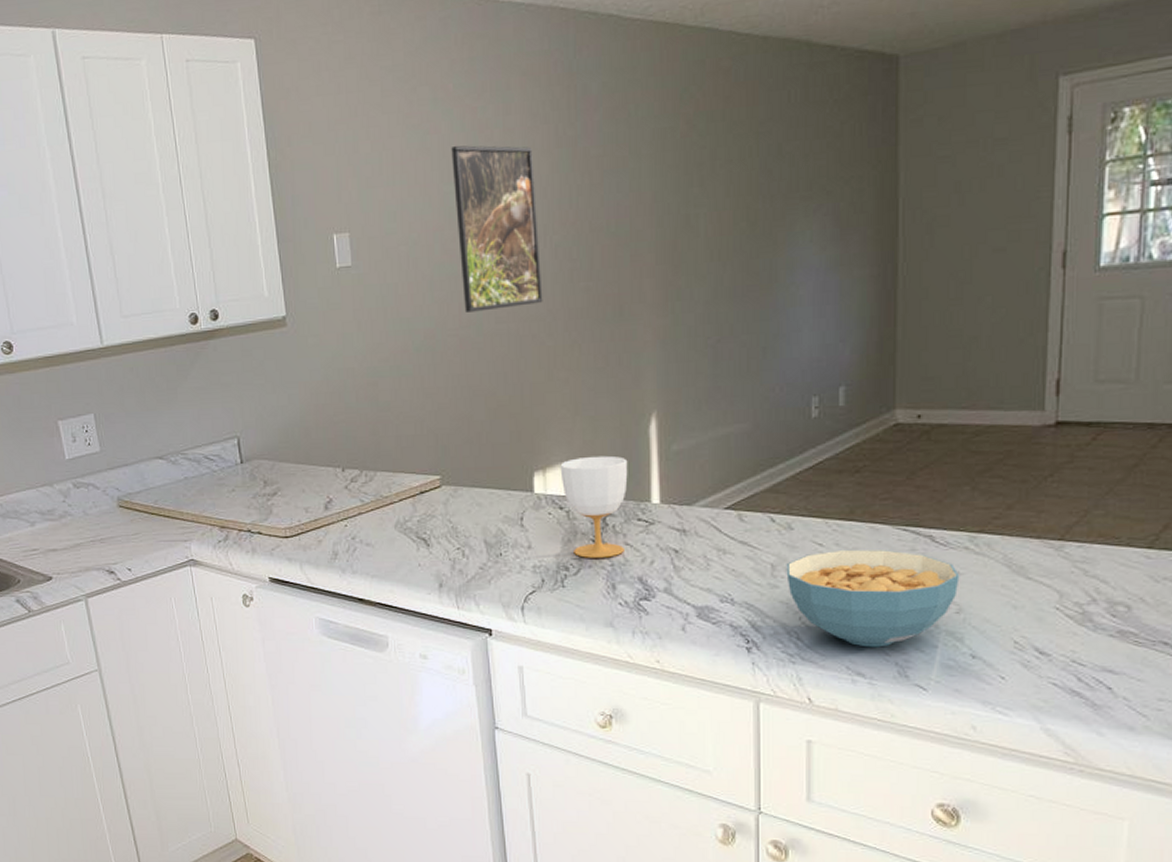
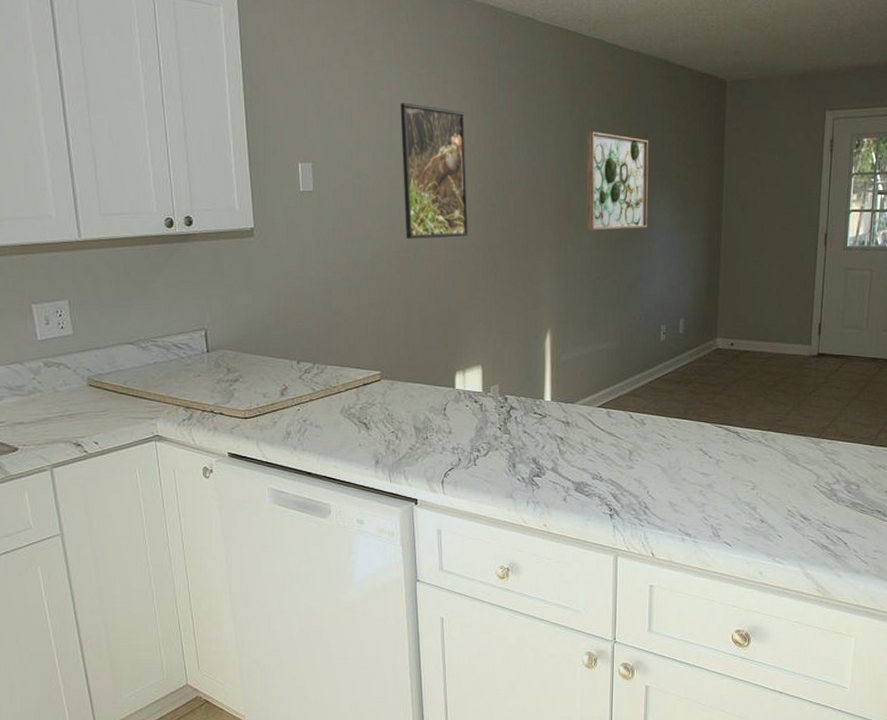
cup: present [560,455,628,558] -> none [476,361,528,442]
wall art: none [696,149,788,280] -> present [586,131,649,230]
cereal bowl: present [786,549,960,648] -> none [639,440,755,514]

